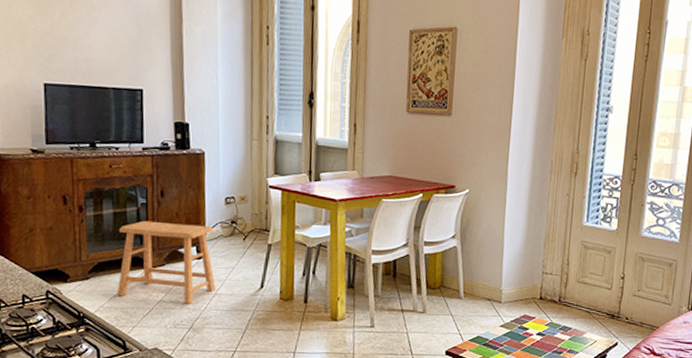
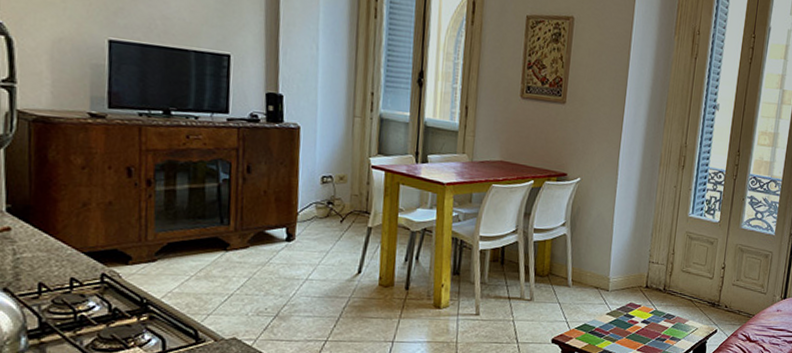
stool: present [118,220,217,304] -> none [190,198,308,290]

